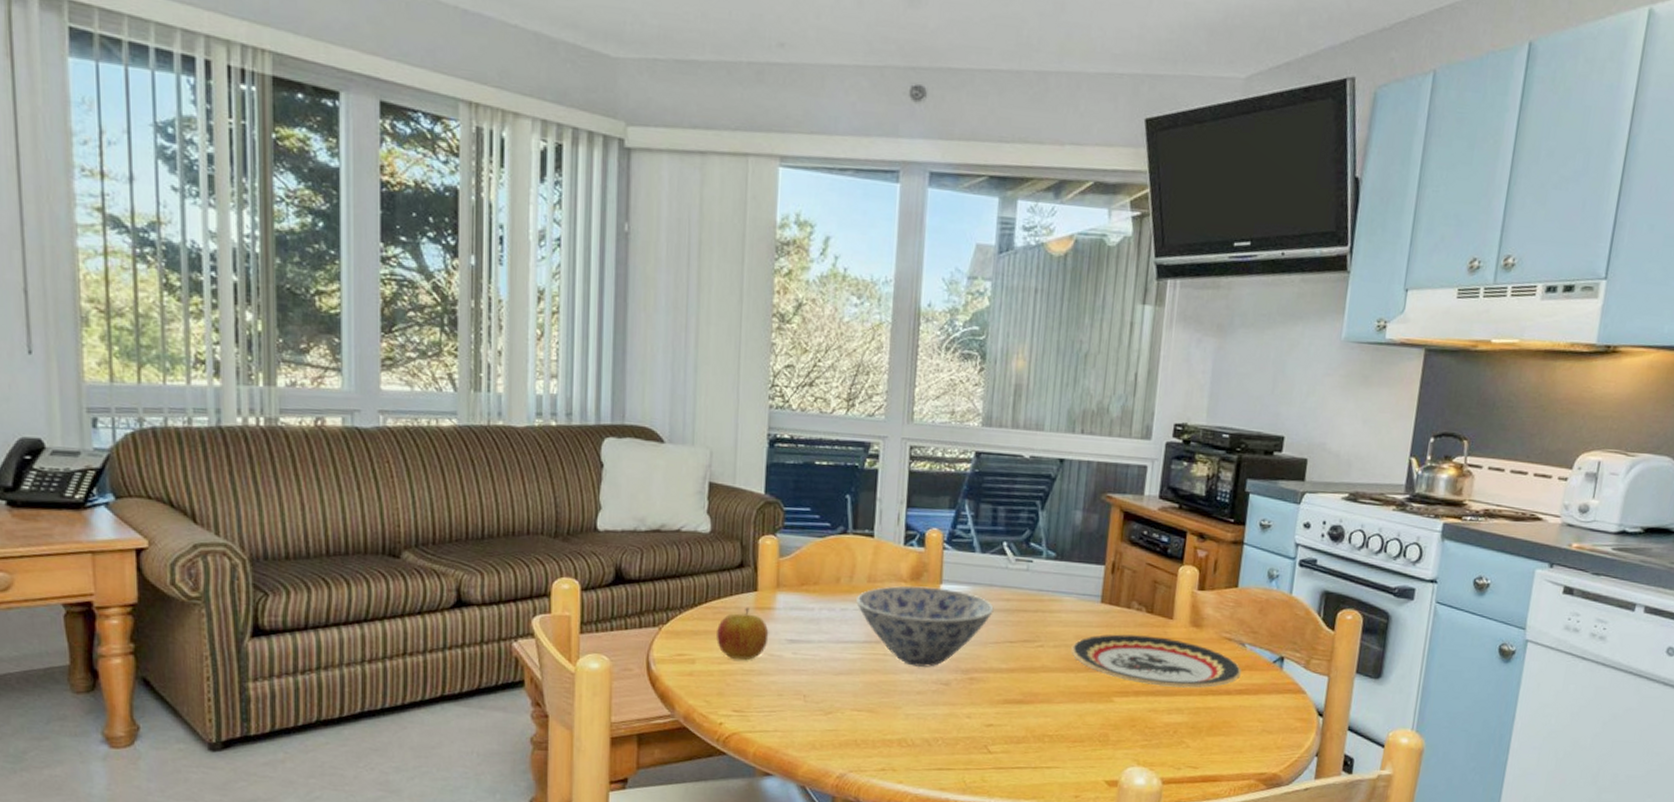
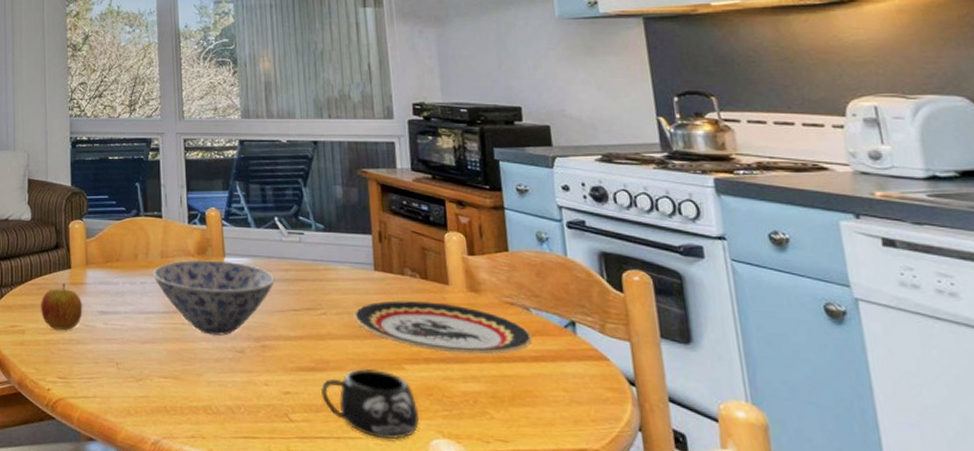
mug: none [1025,700,1119,768] -> present [321,368,420,439]

